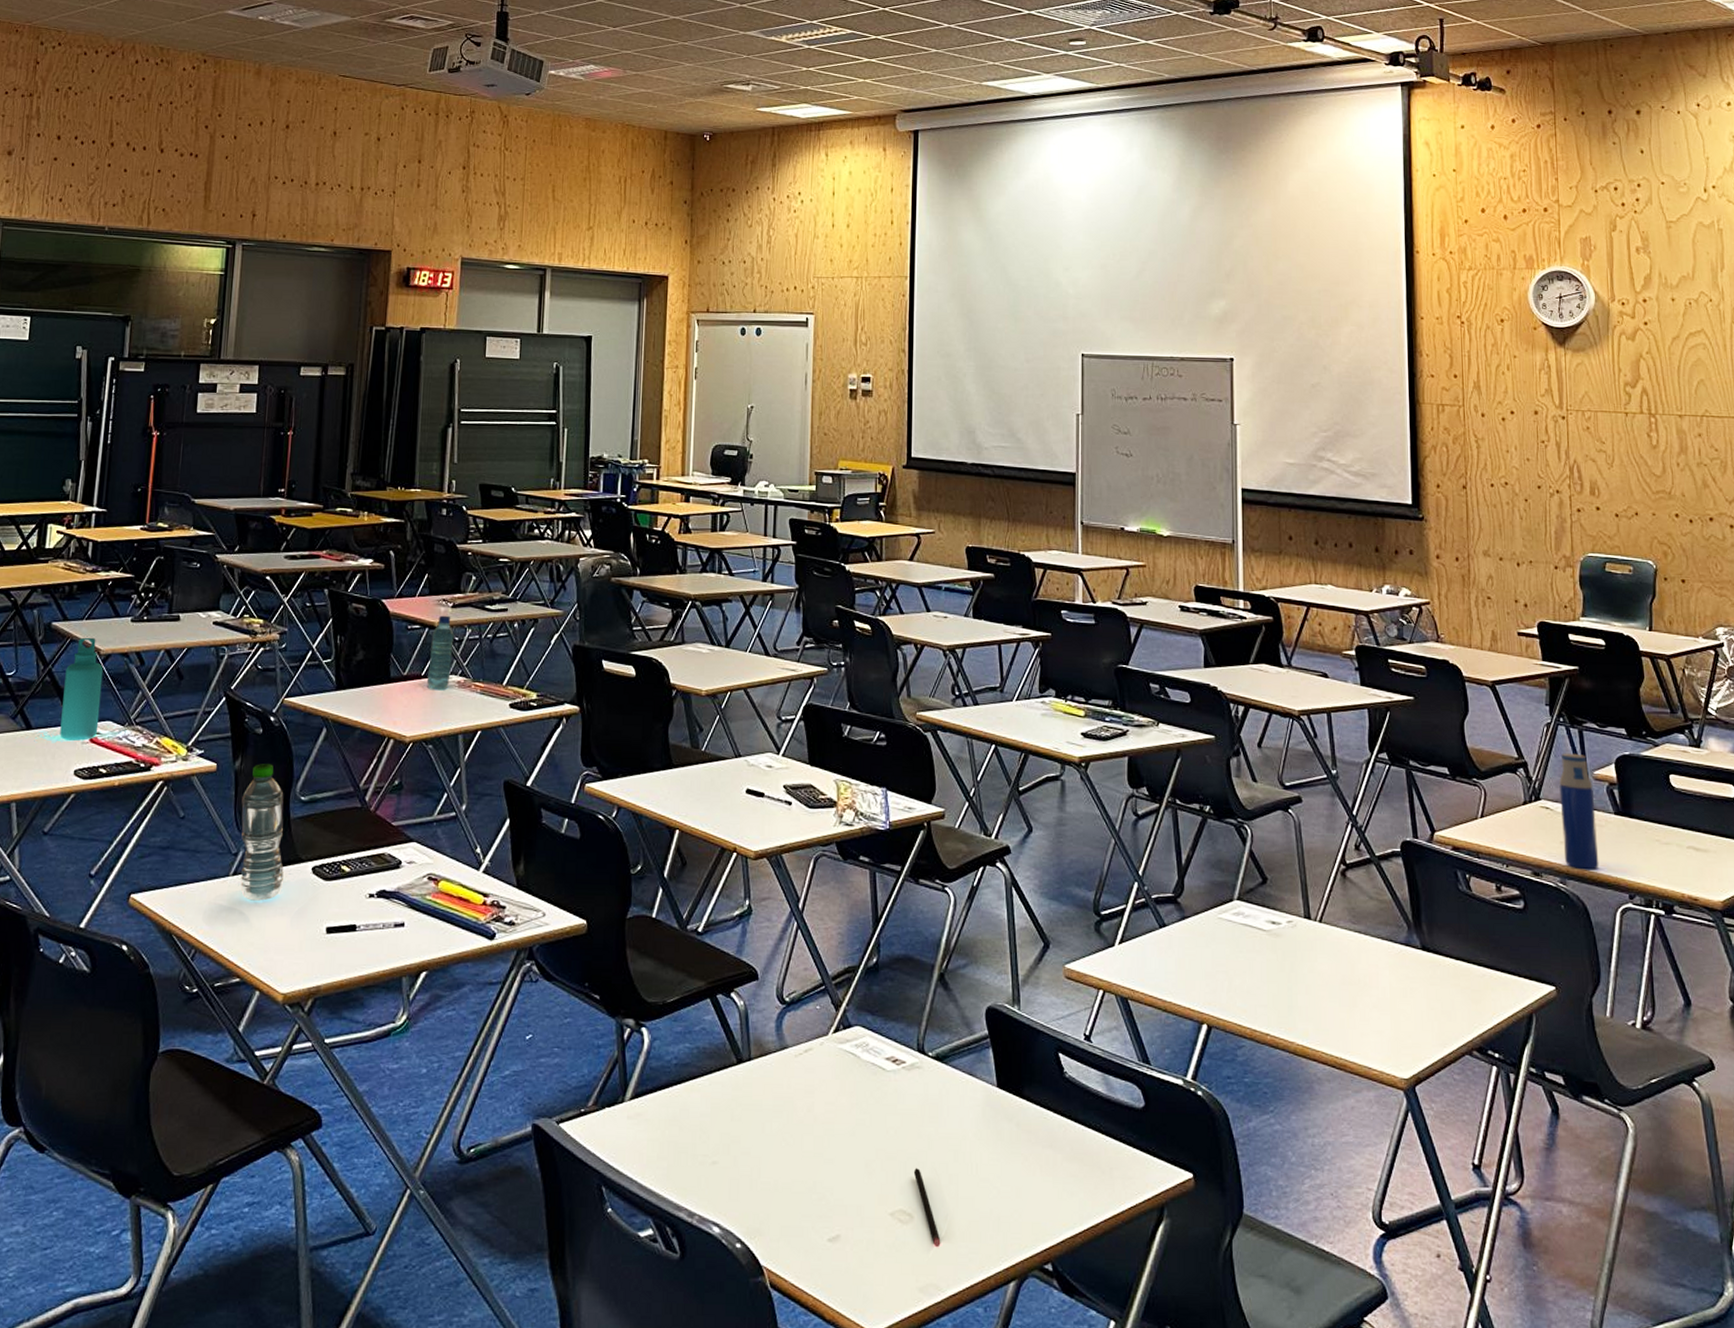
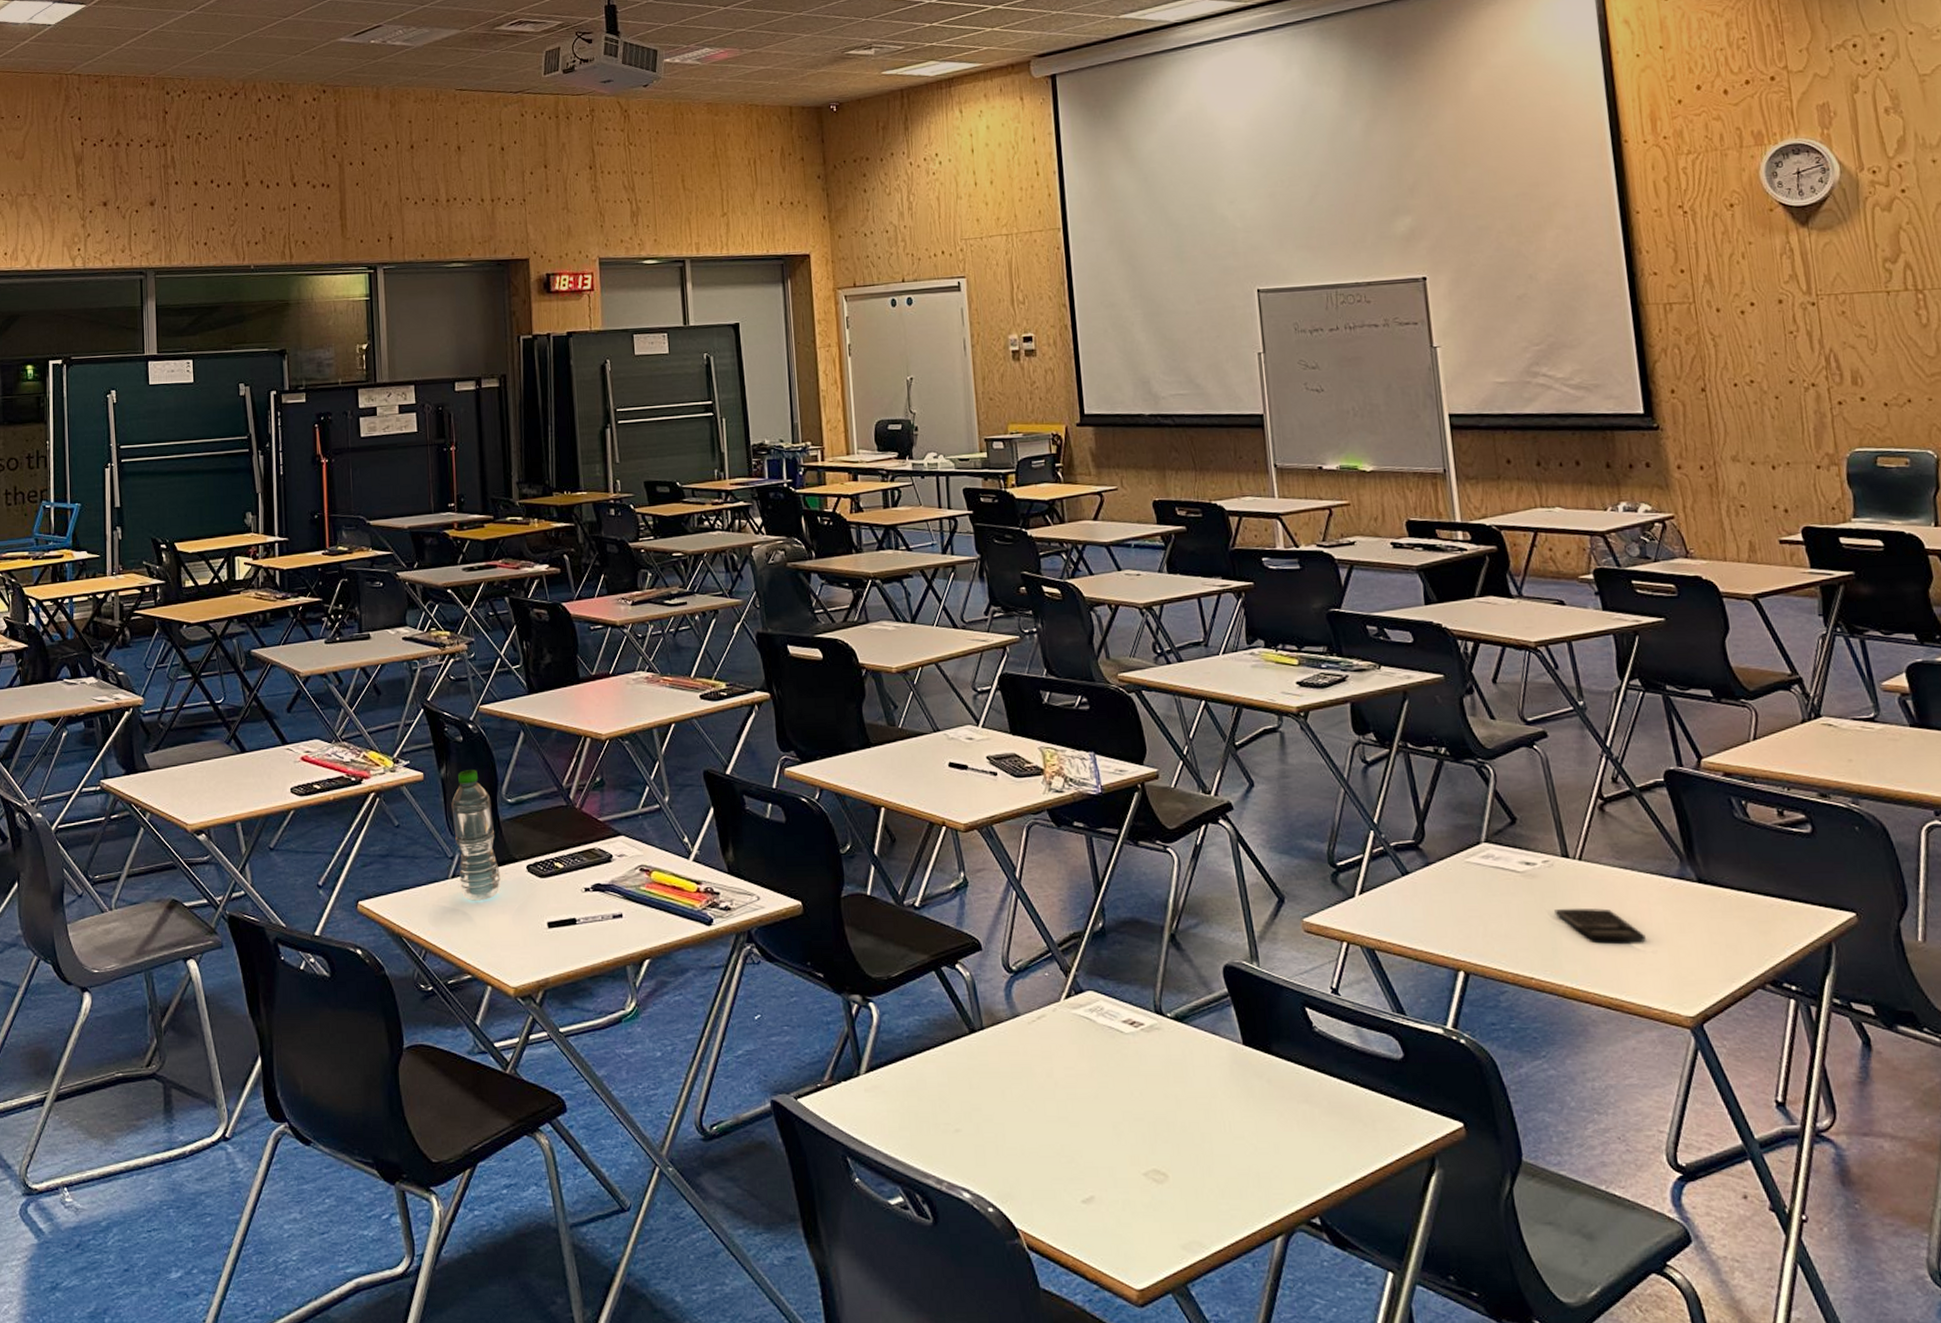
water bottle: present [60,637,104,741] -> none [270,661,308,760]
water bottle: present [426,615,454,691] -> none [614,613,638,688]
pencil: present [913,1167,941,1248] -> none [1163,1127,1200,1206]
calculator: none [1293,968,1372,1005] -> present [1554,908,1646,943]
water bottle: present [1559,753,1599,869] -> none [1841,664,1897,787]

